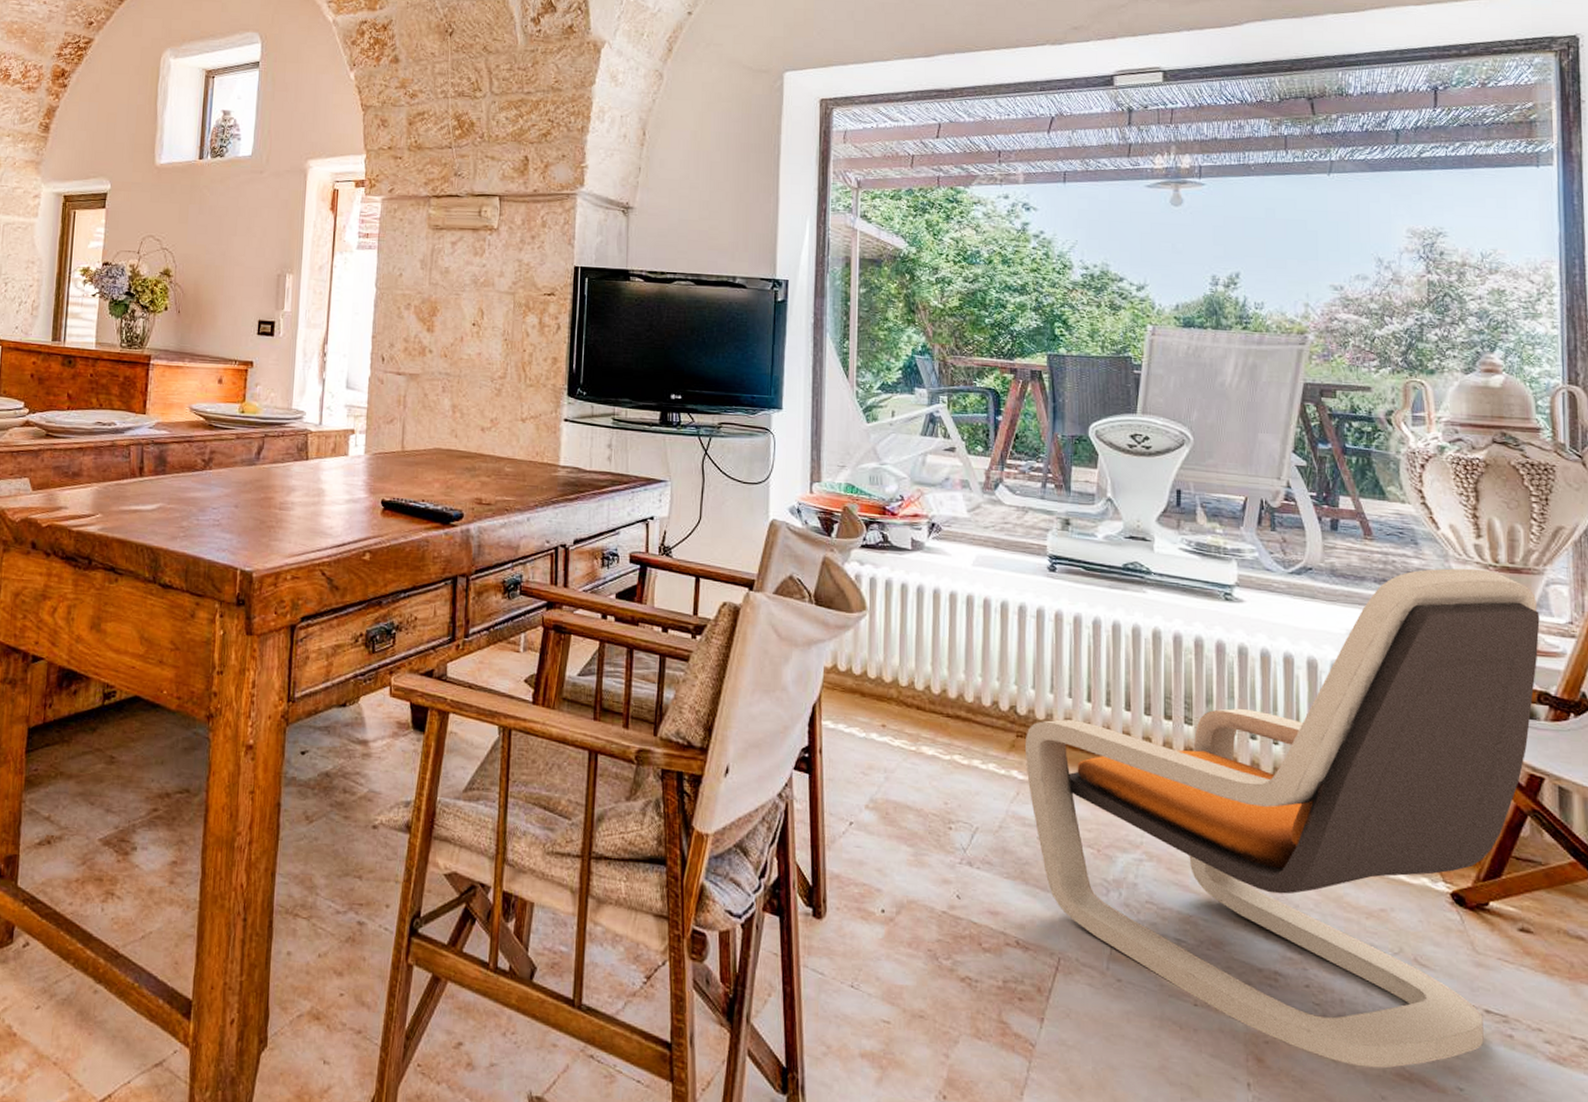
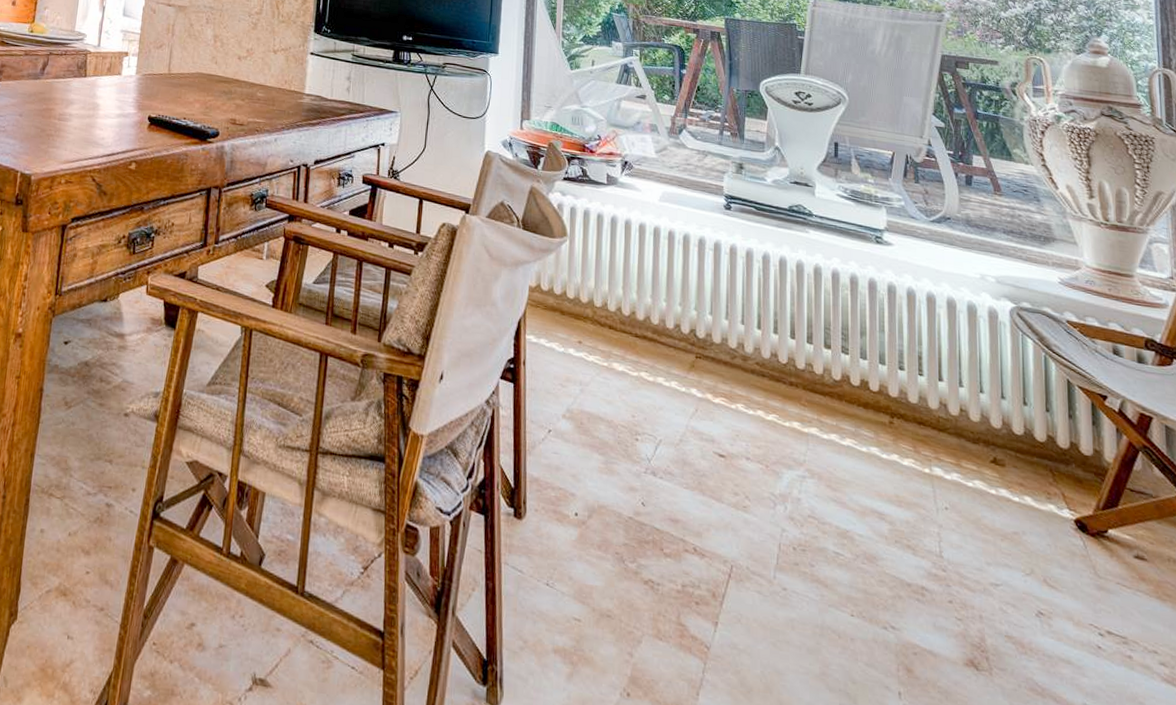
lounge chair: present [1024,568,1540,1069] -> none [703,223,1145,683]

